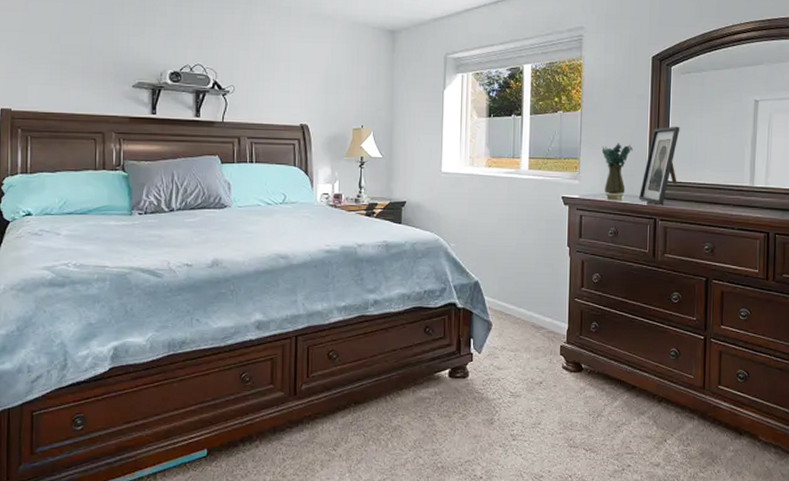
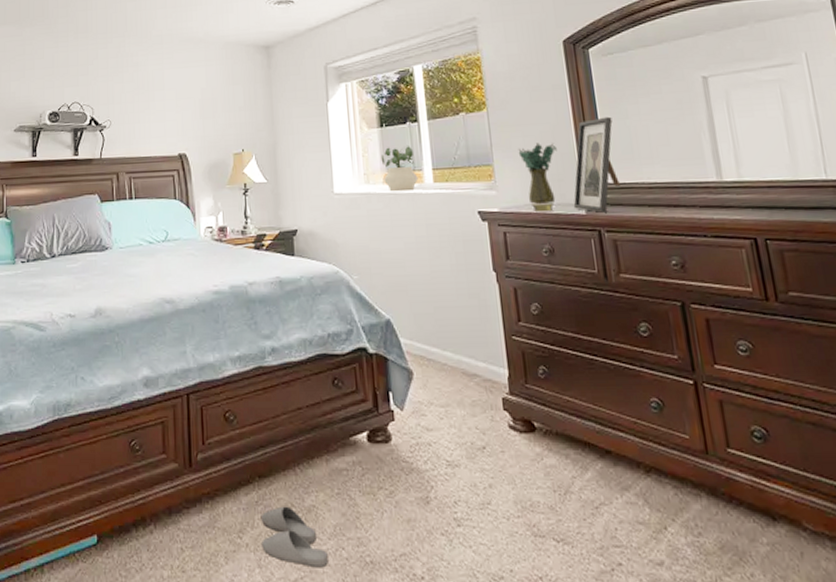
slippers: none [353,426,407,472] -> present [260,506,328,568]
potted plant: none [486,135,516,175] -> present [380,145,418,192]

